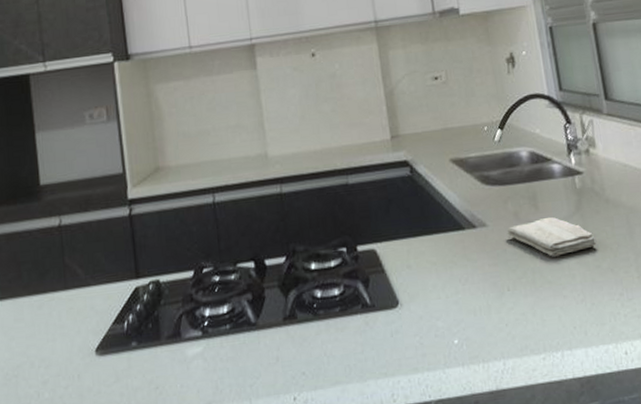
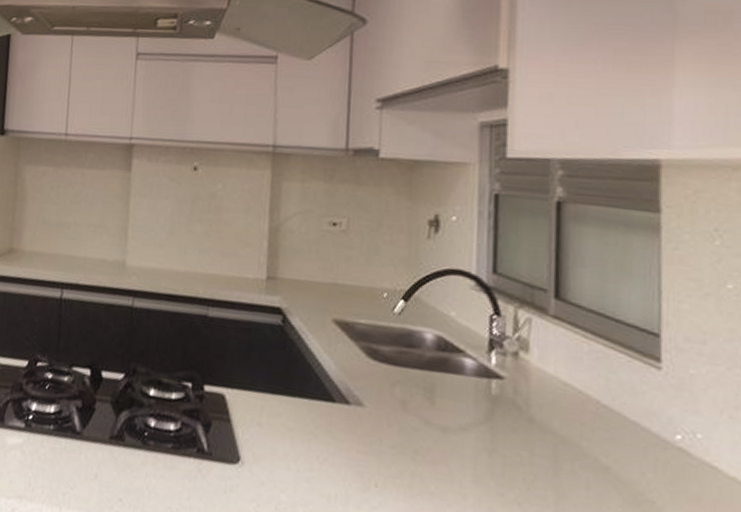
washcloth: present [507,216,597,257] -> none [387,415,506,470]

